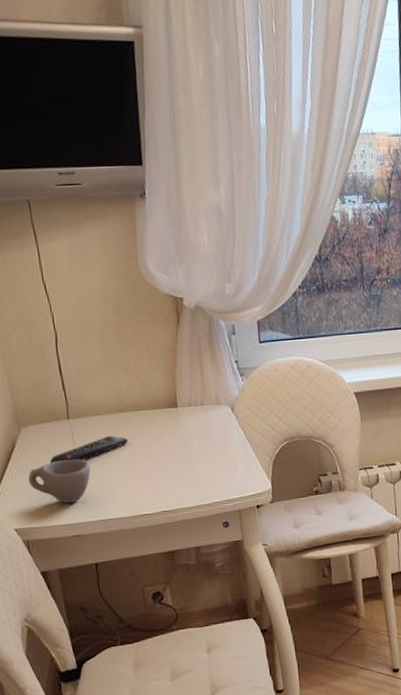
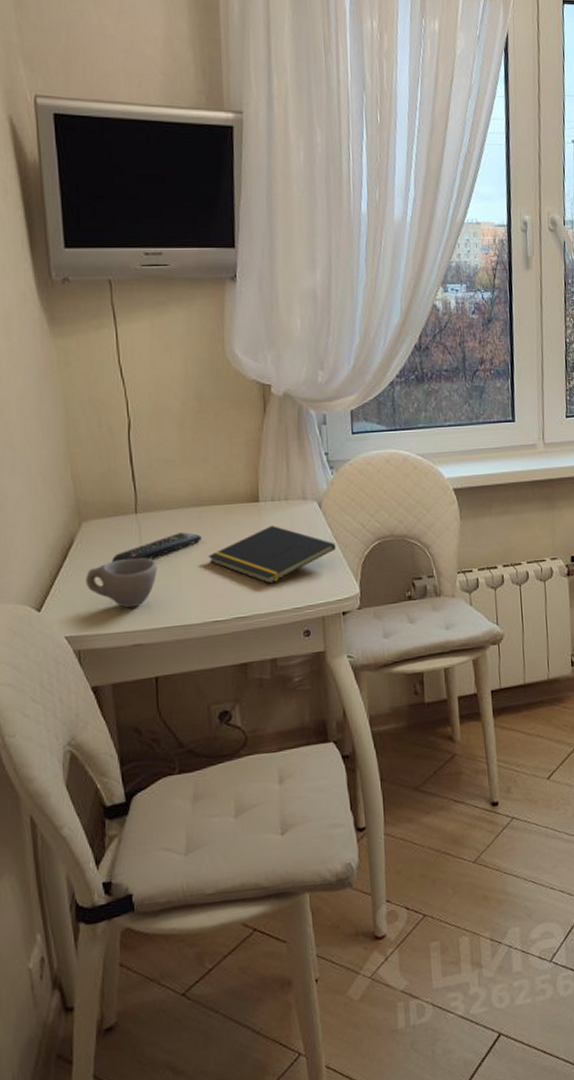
notepad: none [135,428,249,481] -> present [208,525,336,584]

